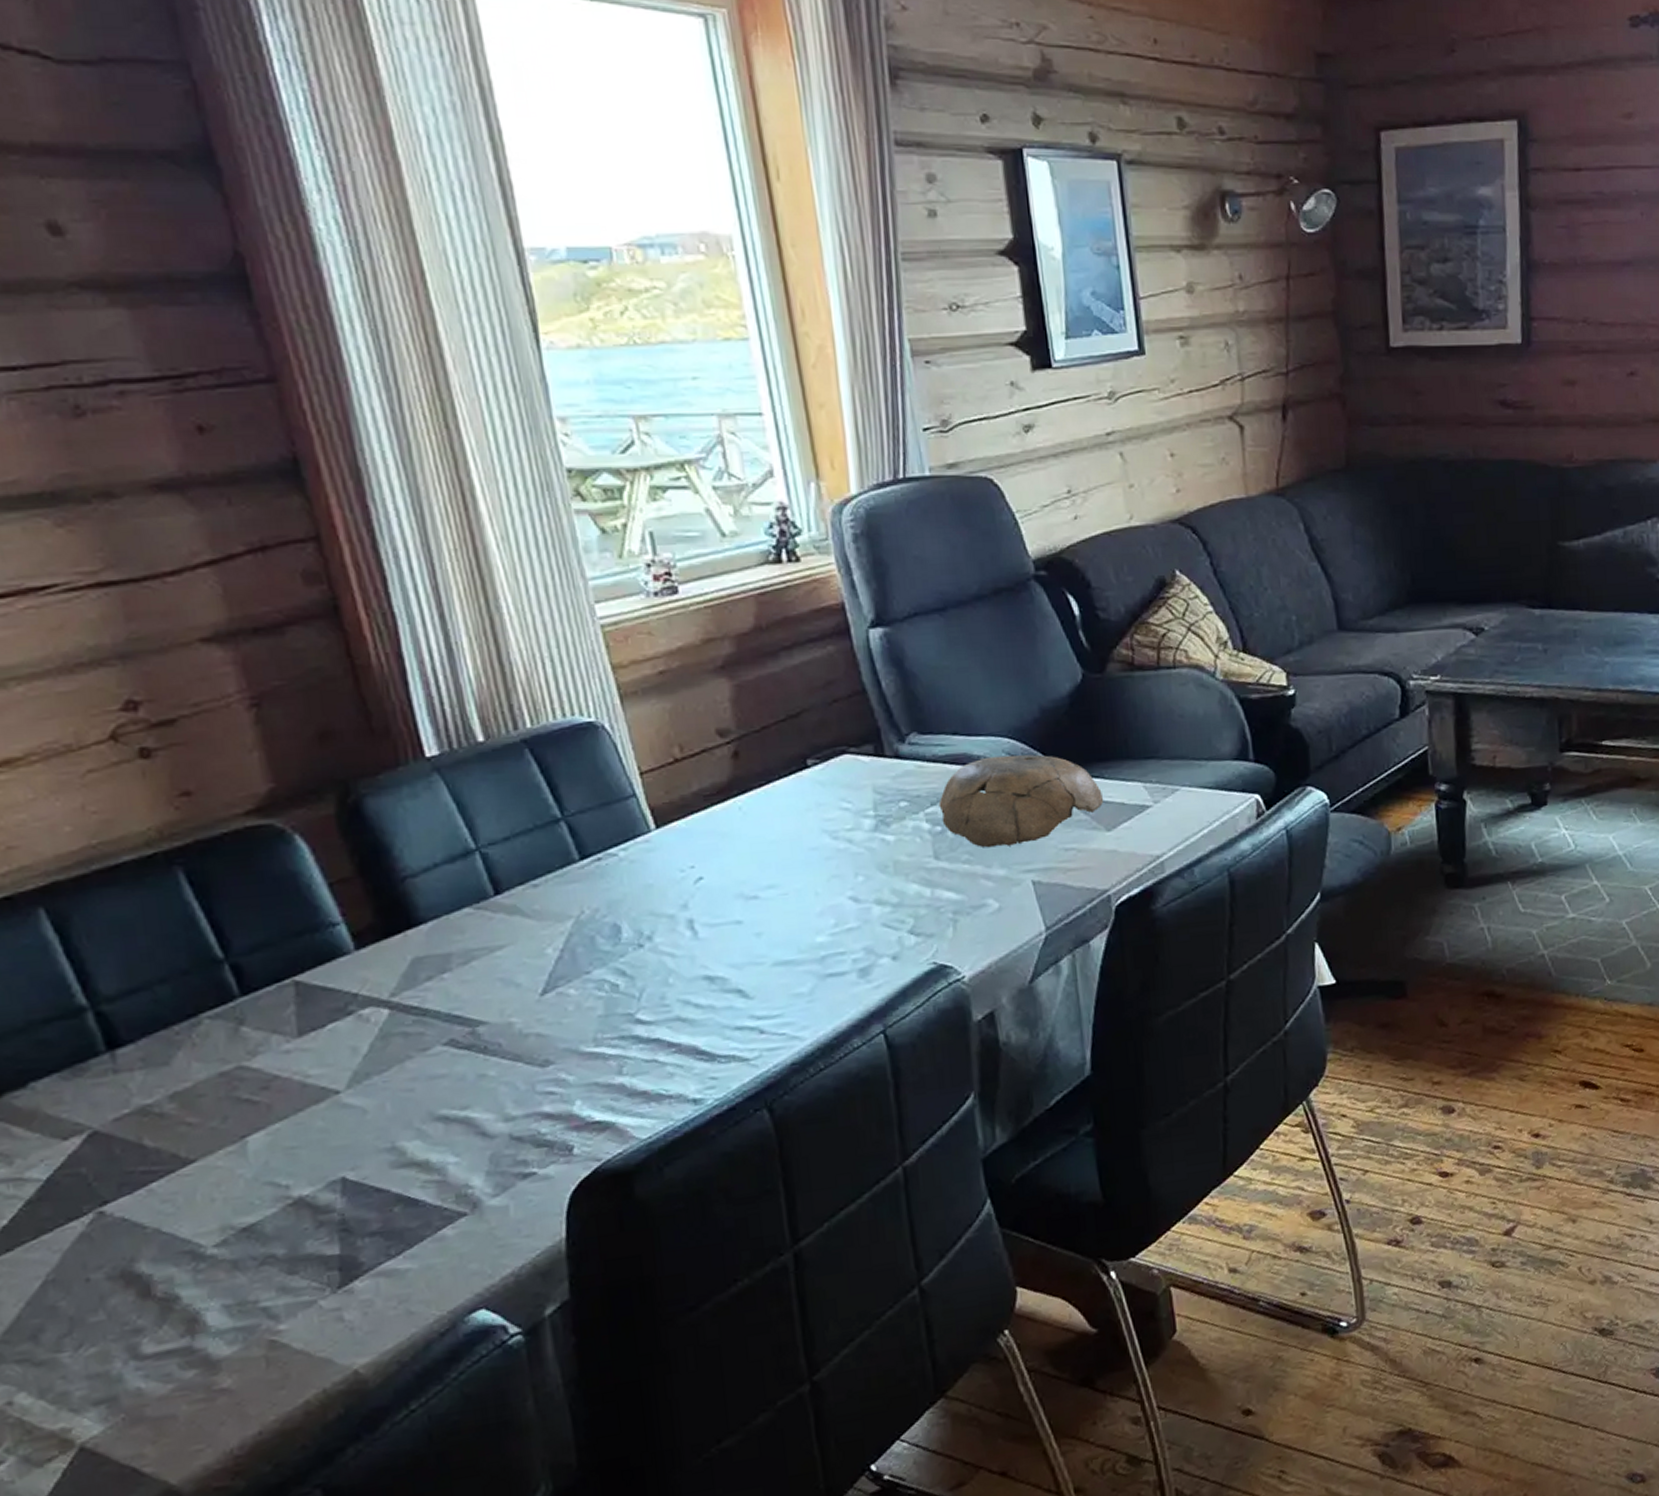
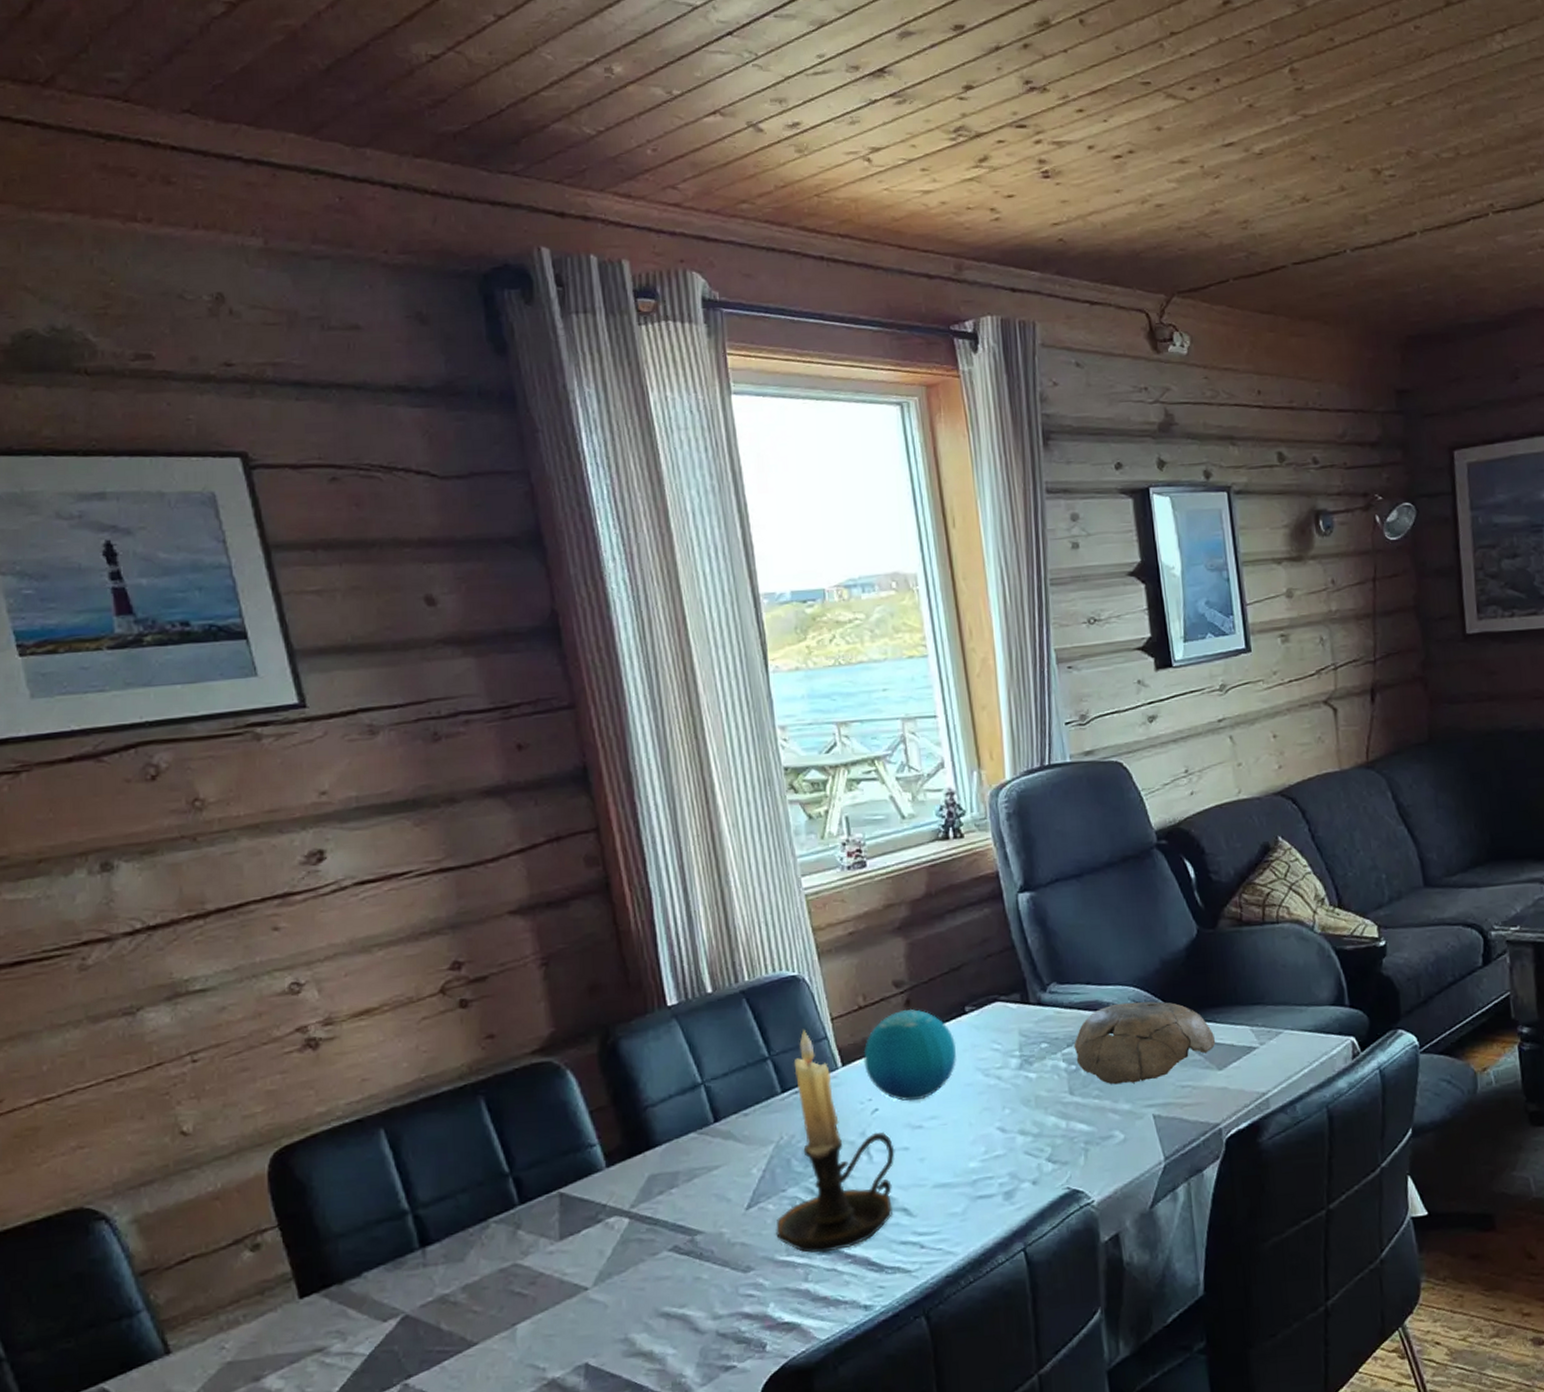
candle holder: none [579,785,726,1043] -> present [776,1029,895,1253]
decorative orb: none [682,761,798,869] -> present [863,1008,956,1101]

